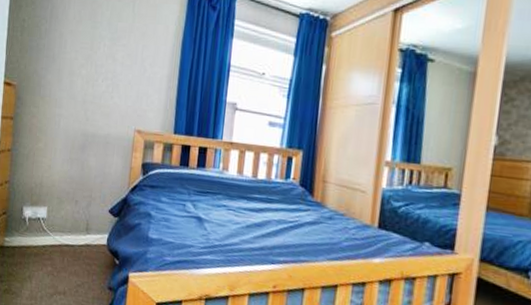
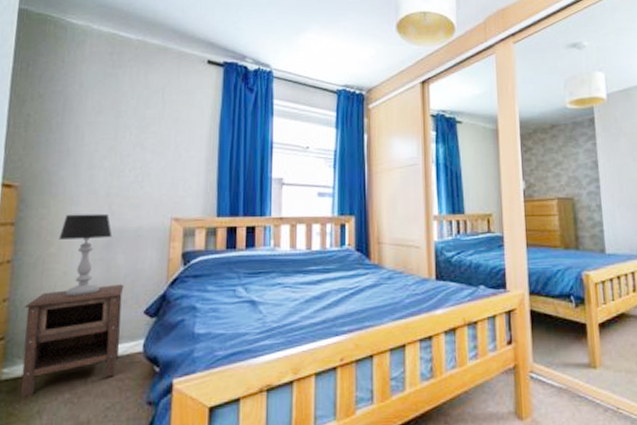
nightstand: none [17,180,94,263] -> present [20,284,124,398]
table lamp: none [45,115,87,189] -> present [58,213,112,297]

